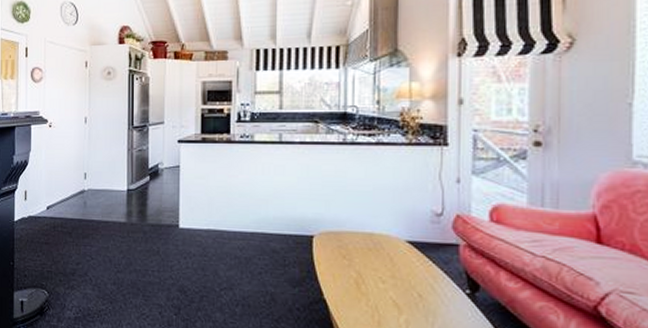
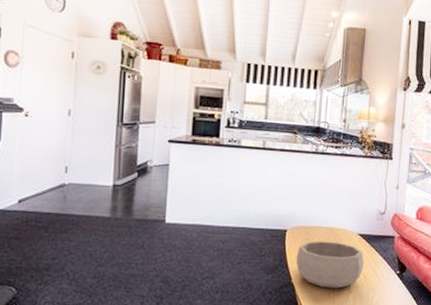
decorative bowl: none [327,249,417,309] -> present [295,241,364,289]

